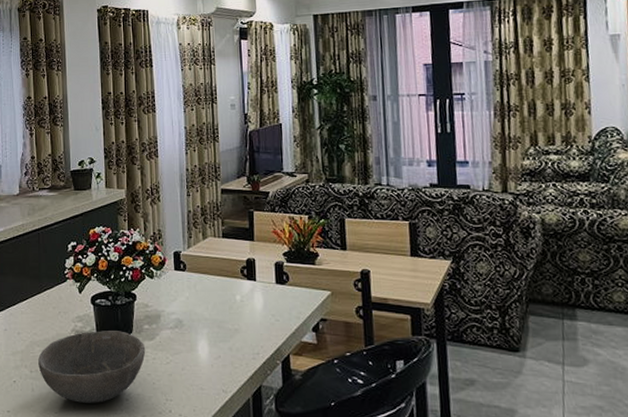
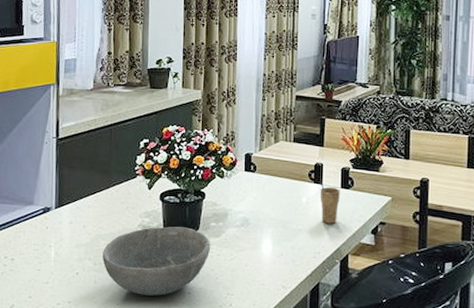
cup: none [254,279,276,322] -> present [320,183,340,223]

